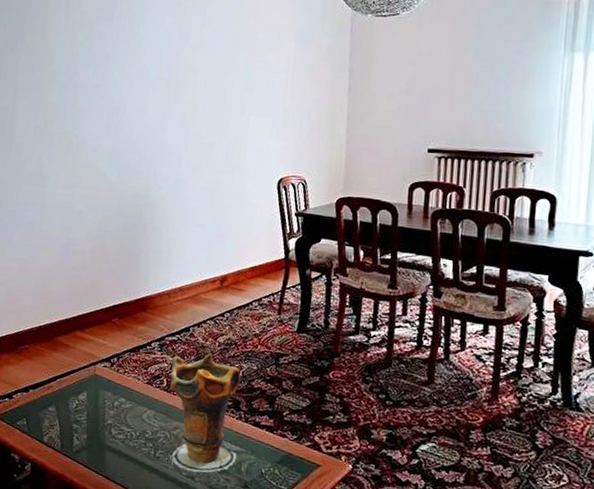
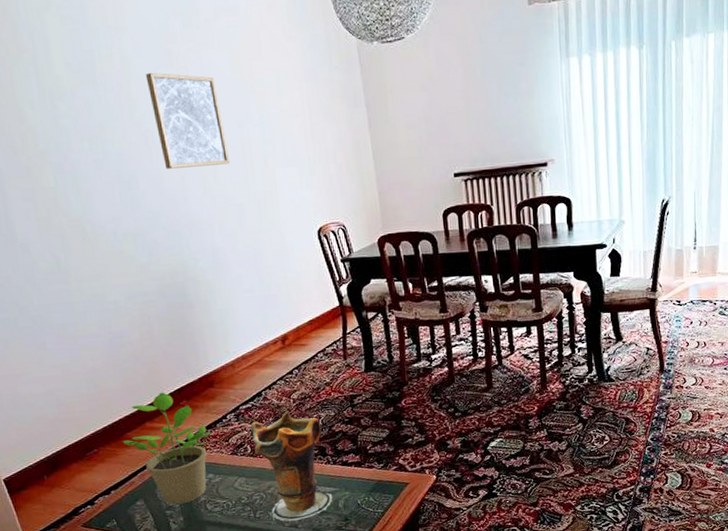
potted plant: none [51,305,133,422] -> present [122,392,211,505]
wall art: none [152,17,213,106] -> present [145,72,229,169]

